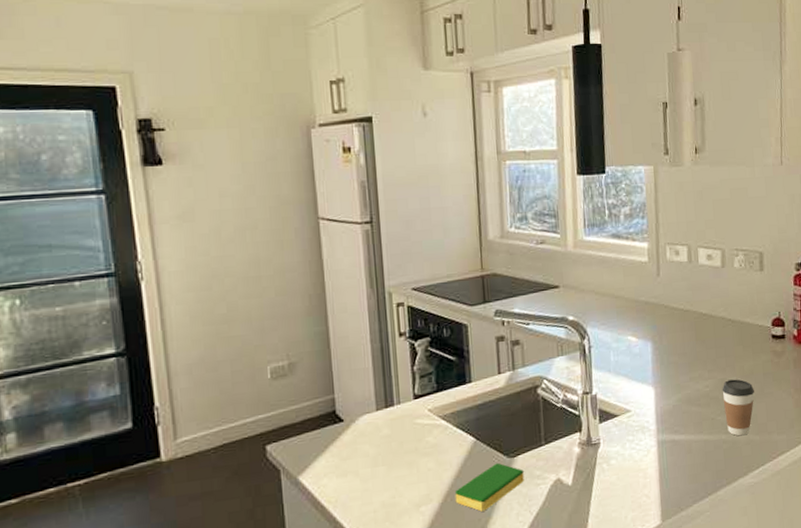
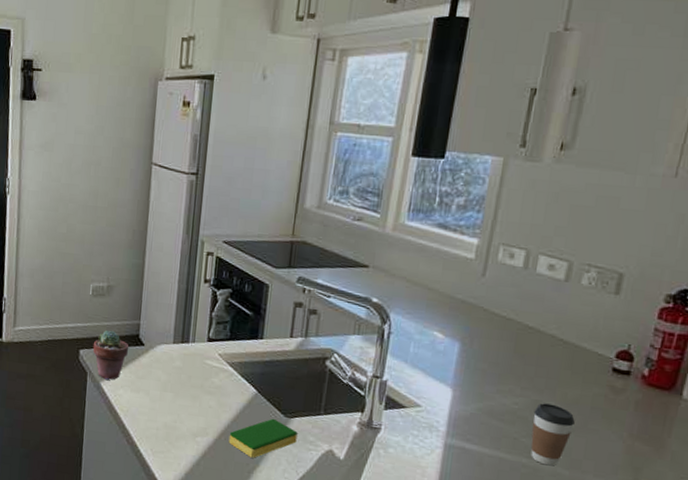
potted succulent: none [282,413,327,472] -> present [93,329,129,380]

